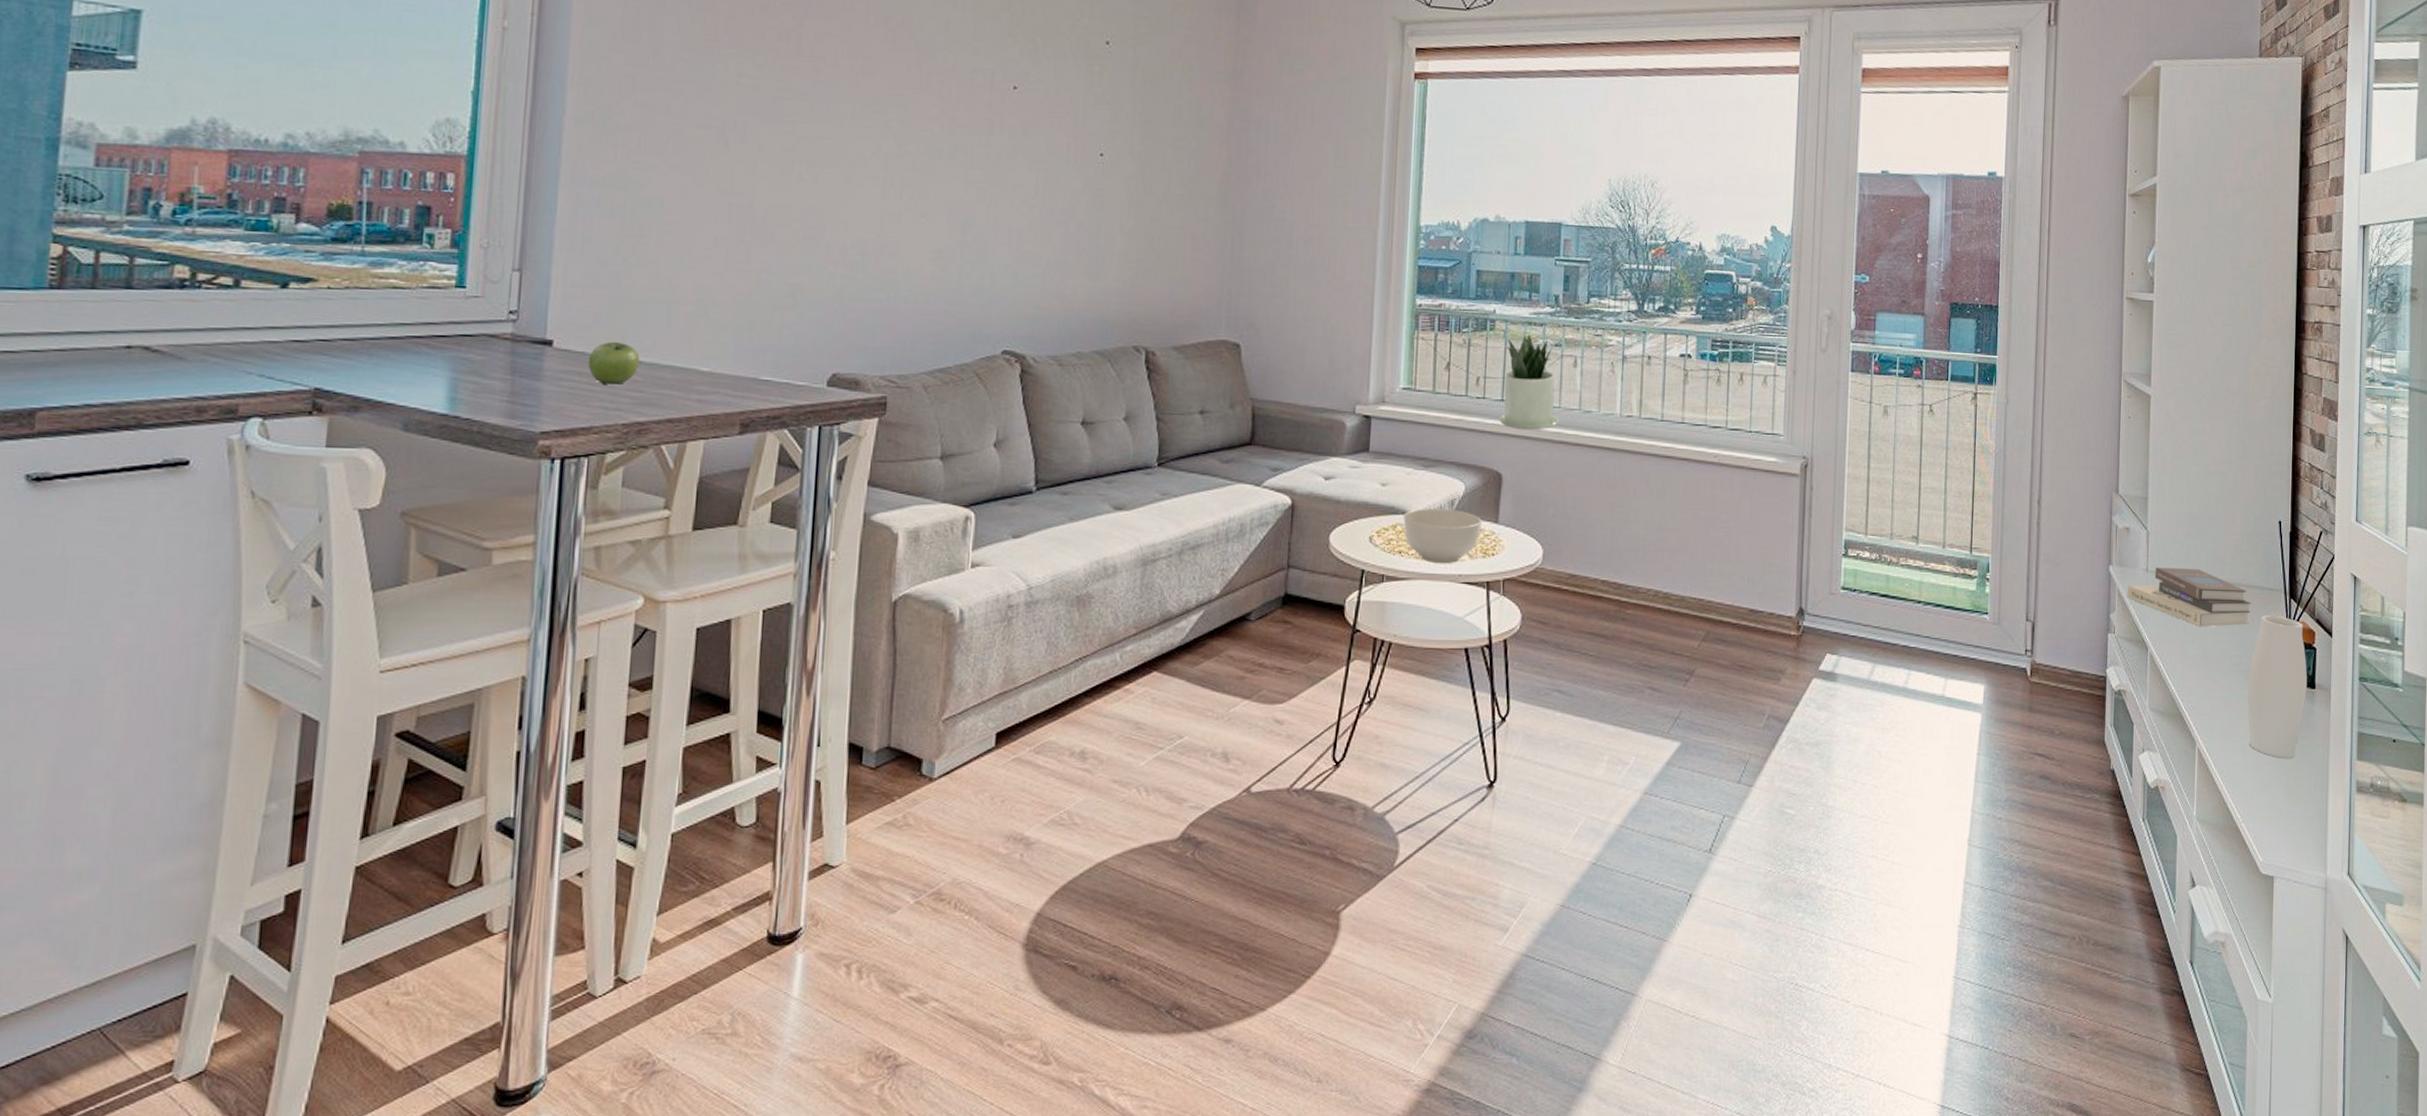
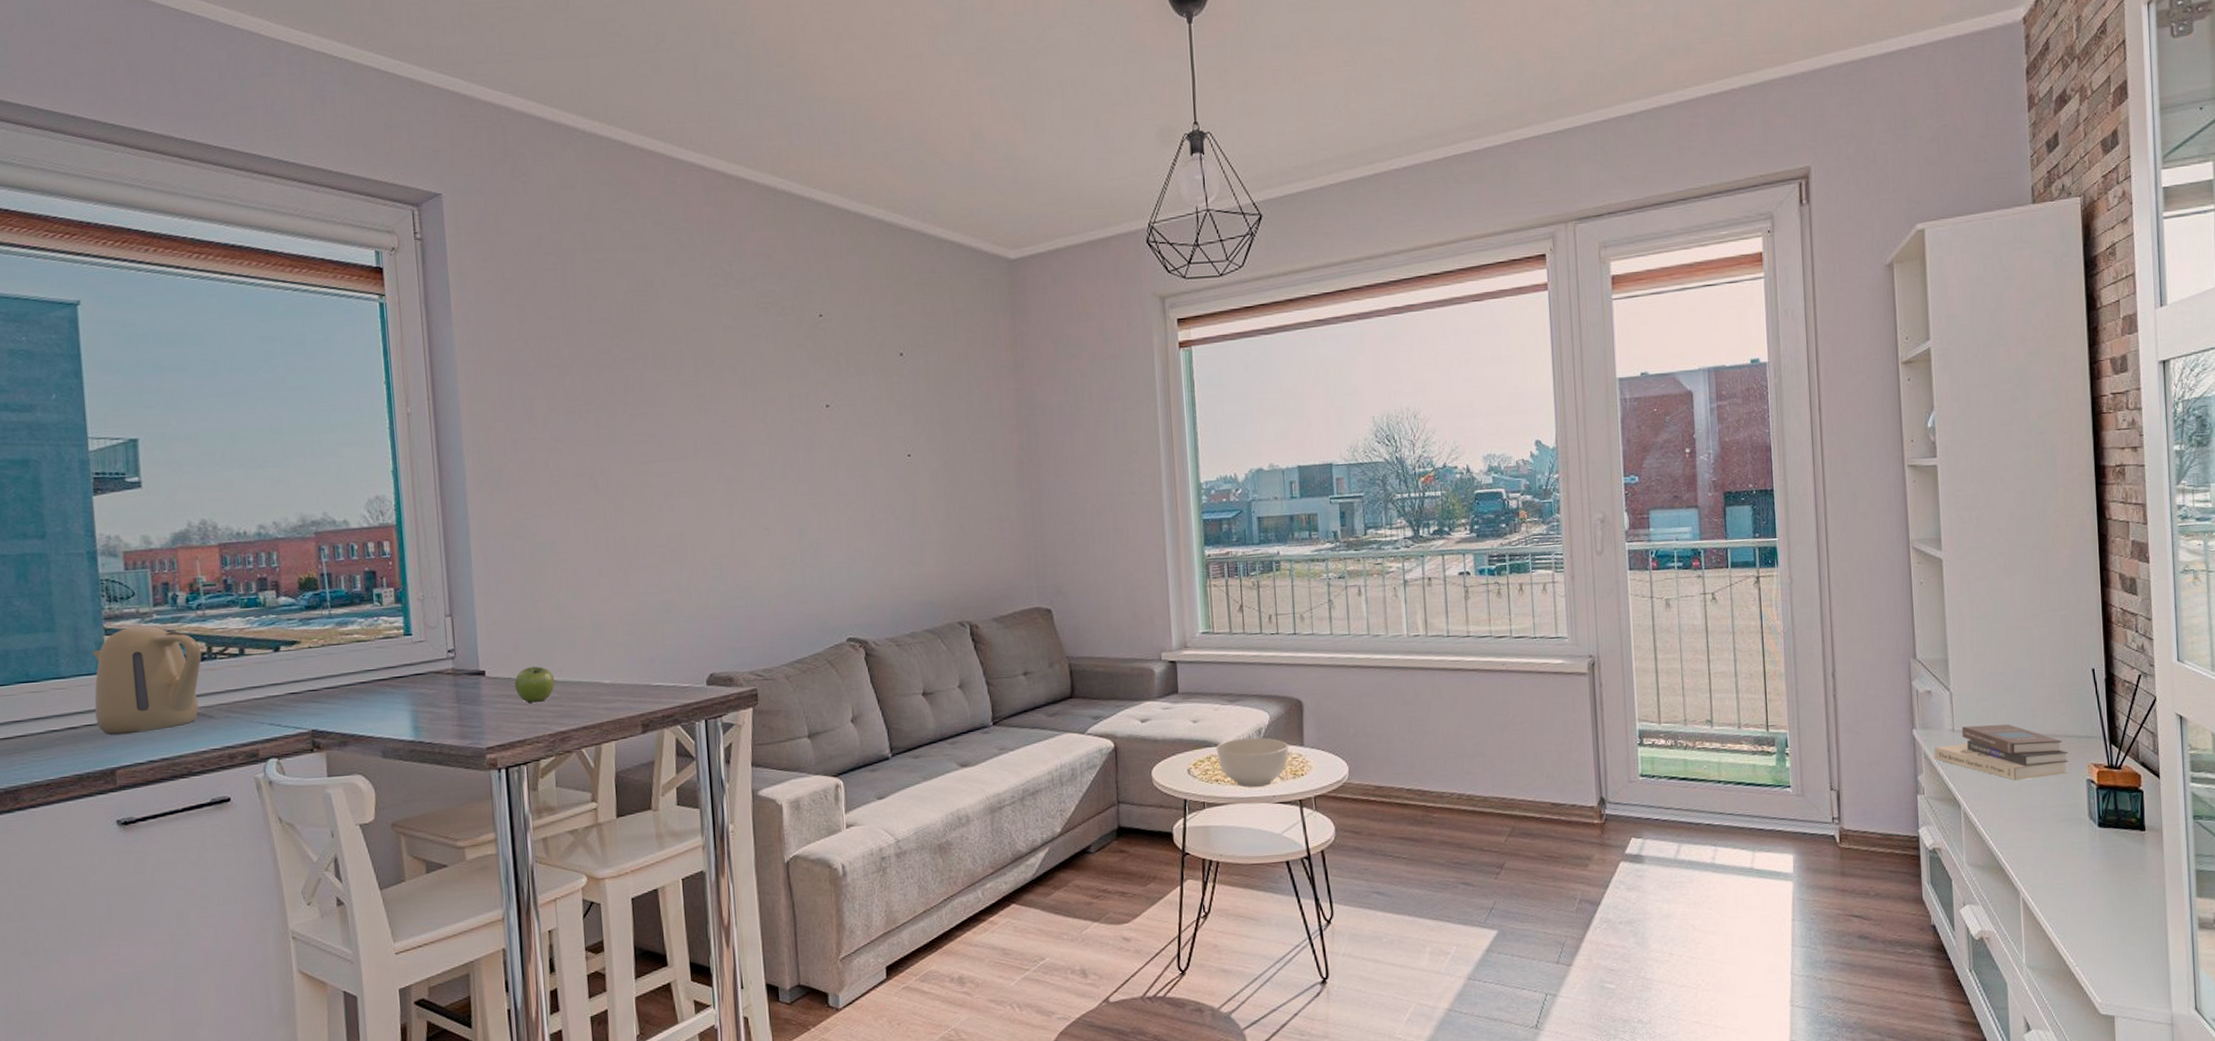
kettle: none [20,235,182,368] -> present [92,624,202,735]
planter: present [1499,334,1560,430] -> none [1293,570,1351,659]
vase: present [2248,615,2307,759] -> none [2070,762,2136,902]

